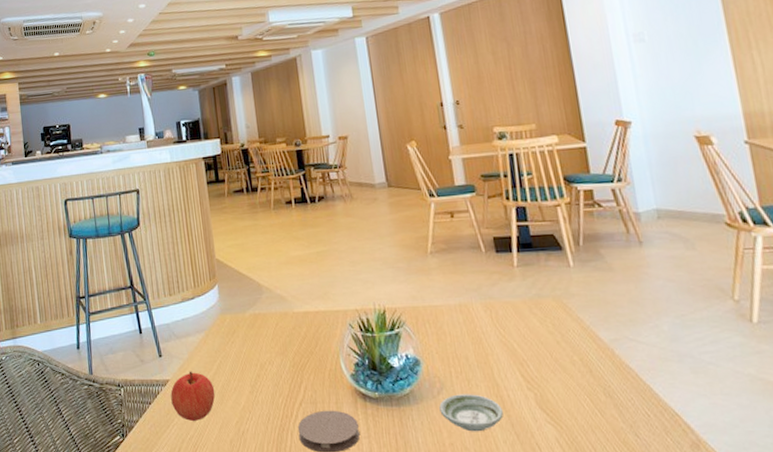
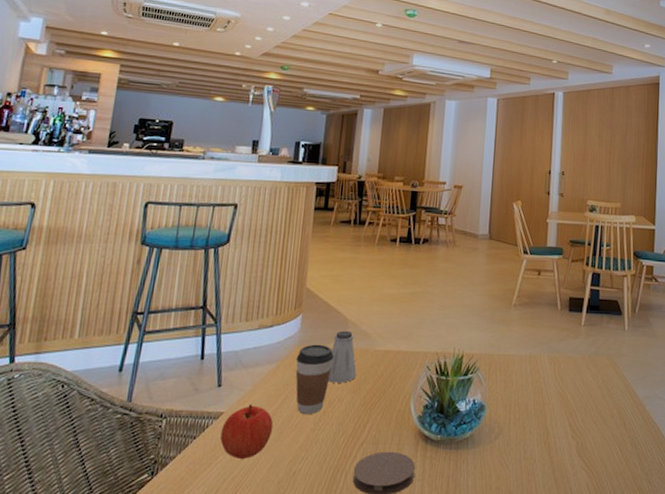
coffee cup: none [221,311,257,378] -> present [295,344,334,415]
saltshaker: none [252,296,282,347] -> present [327,330,357,383]
saucer: present [439,394,504,432] -> none [493,440,548,477]

